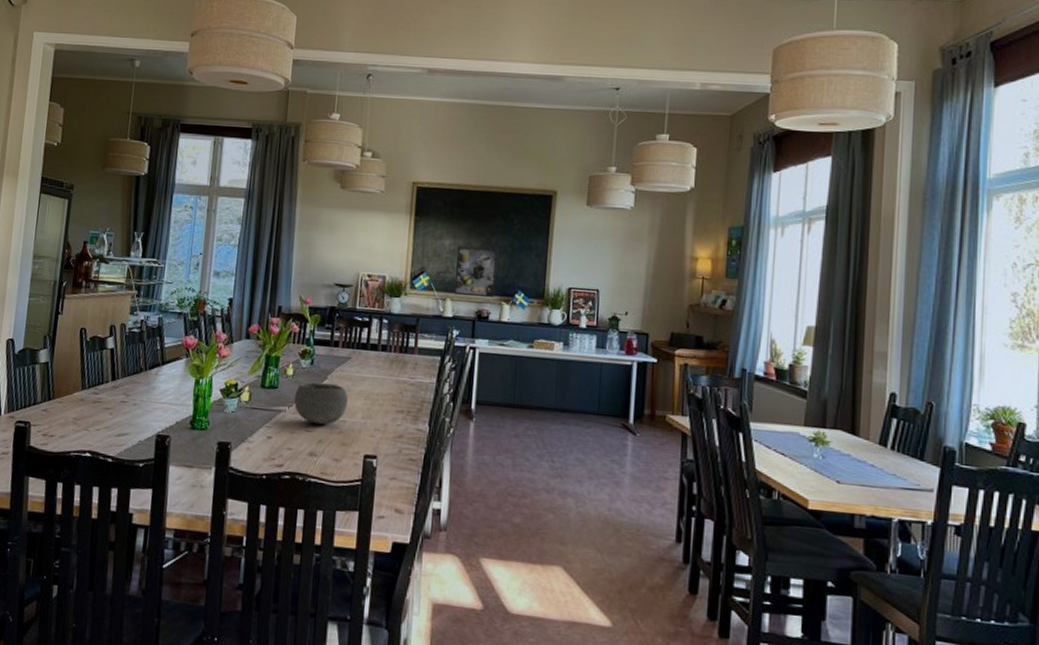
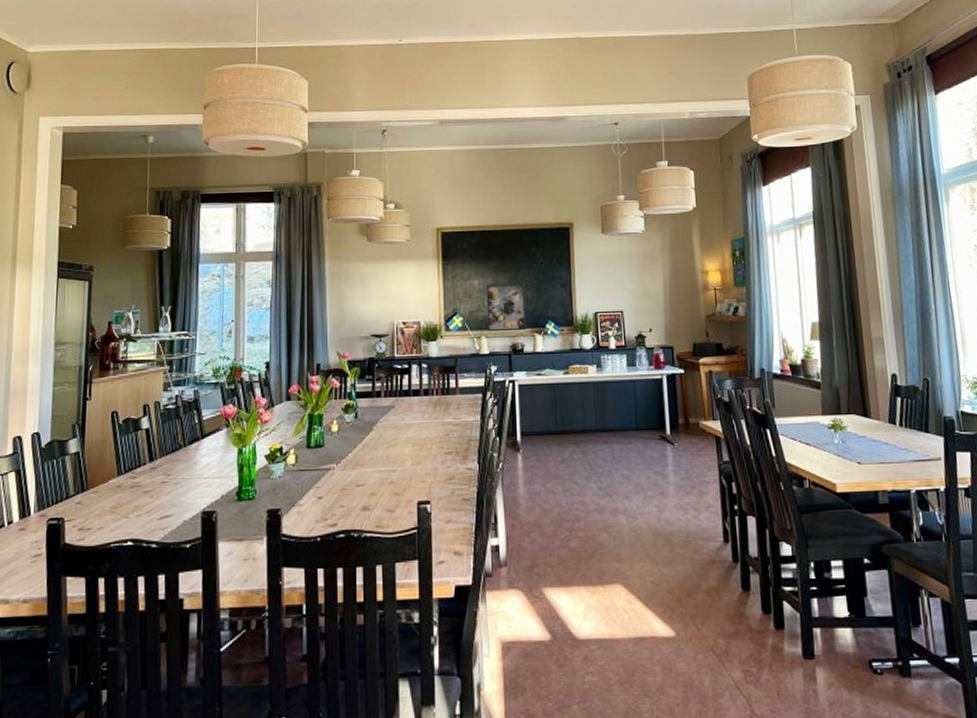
bowl: present [294,382,349,425] -> none [342,435,396,478]

